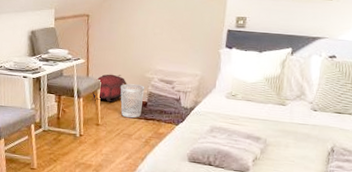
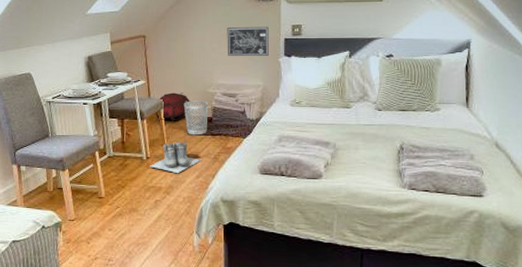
boots: none [82,122,132,154] -> present [150,141,201,174]
wall art: none [169,14,213,46] -> present [227,26,269,56]

